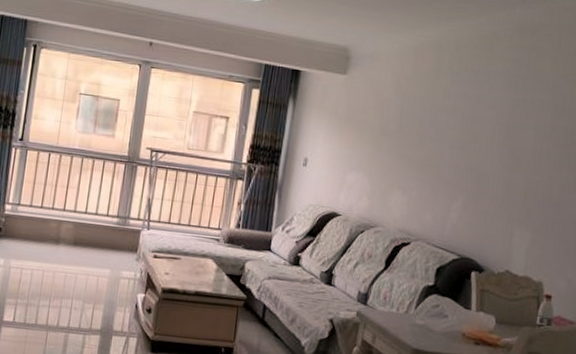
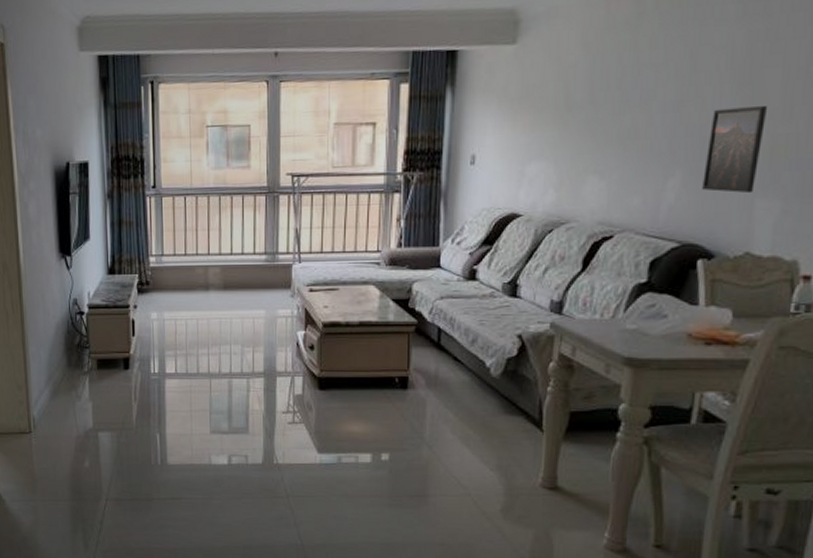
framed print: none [477,153,524,223] -> present [702,106,768,194]

